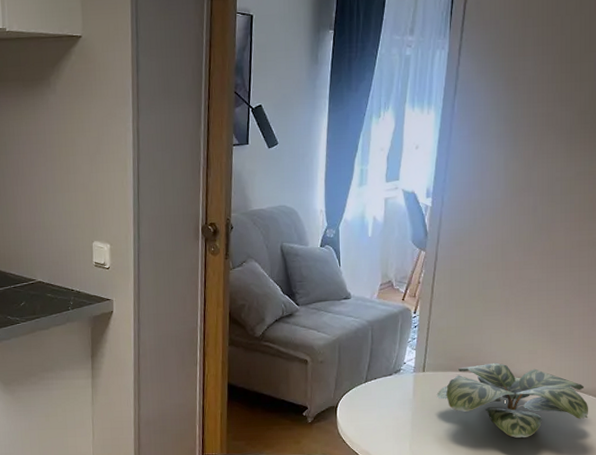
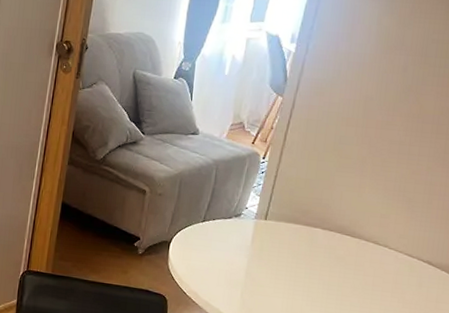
plant: present [436,362,589,438] -> none [276,221,440,305]

